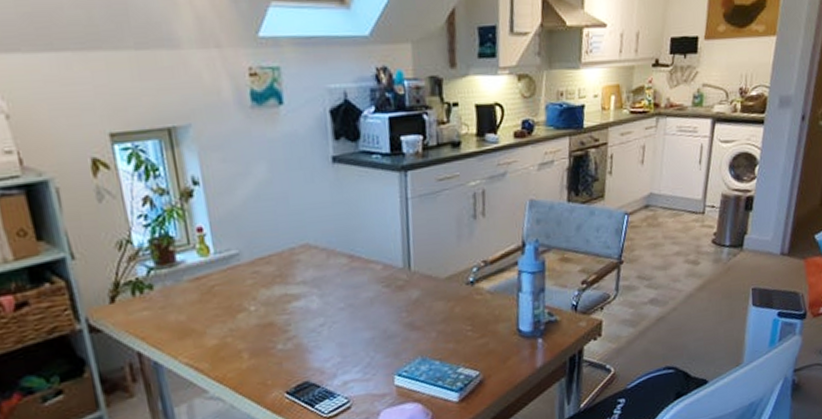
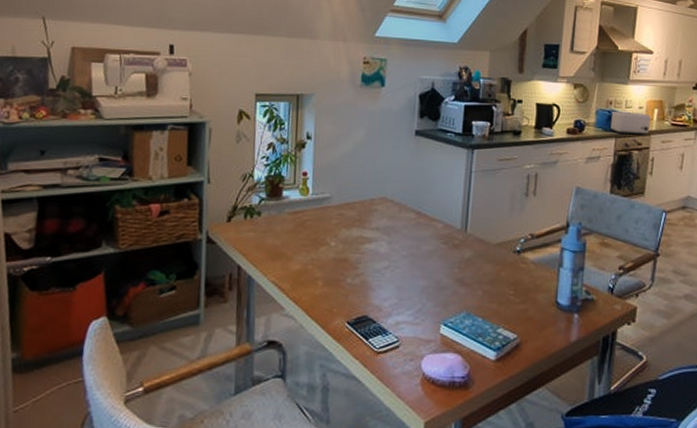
toaster: none [562,102,608,131] -> present [610,112,652,135]

